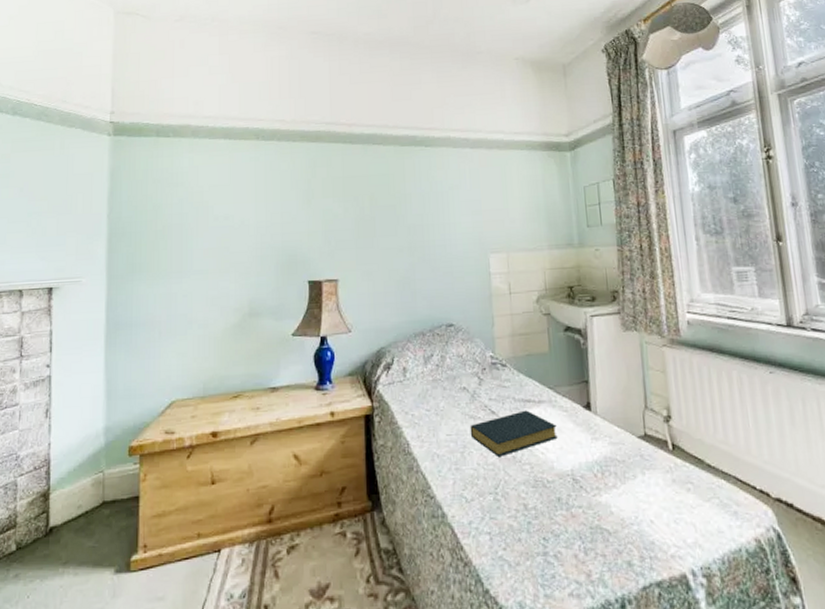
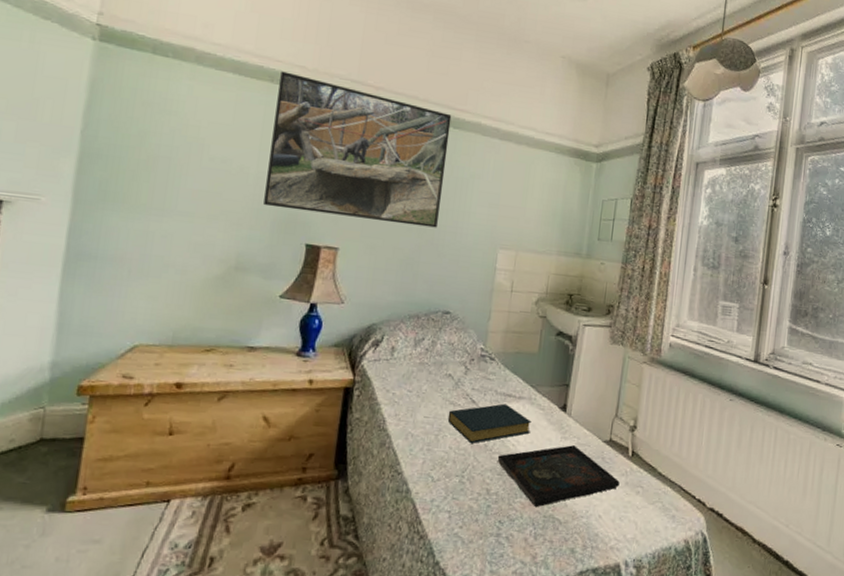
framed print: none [264,128,427,252] -> present [263,71,452,228]
tray: none [528,445,666,518] -> present [497,445,620,507]

